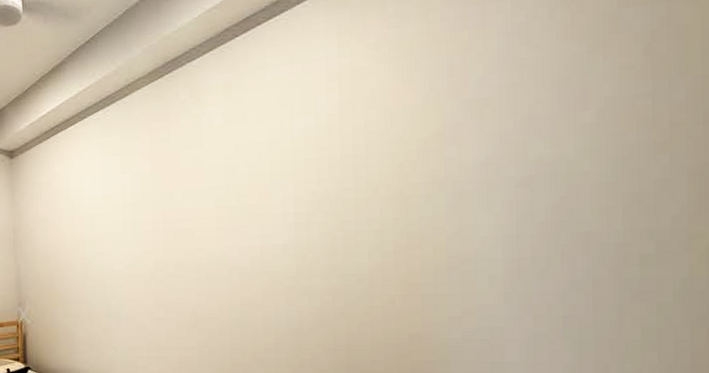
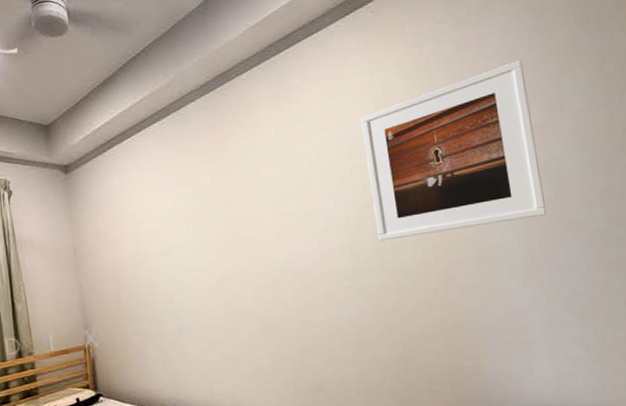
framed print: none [322,40,547,241] -> present [360,60,547,241]

